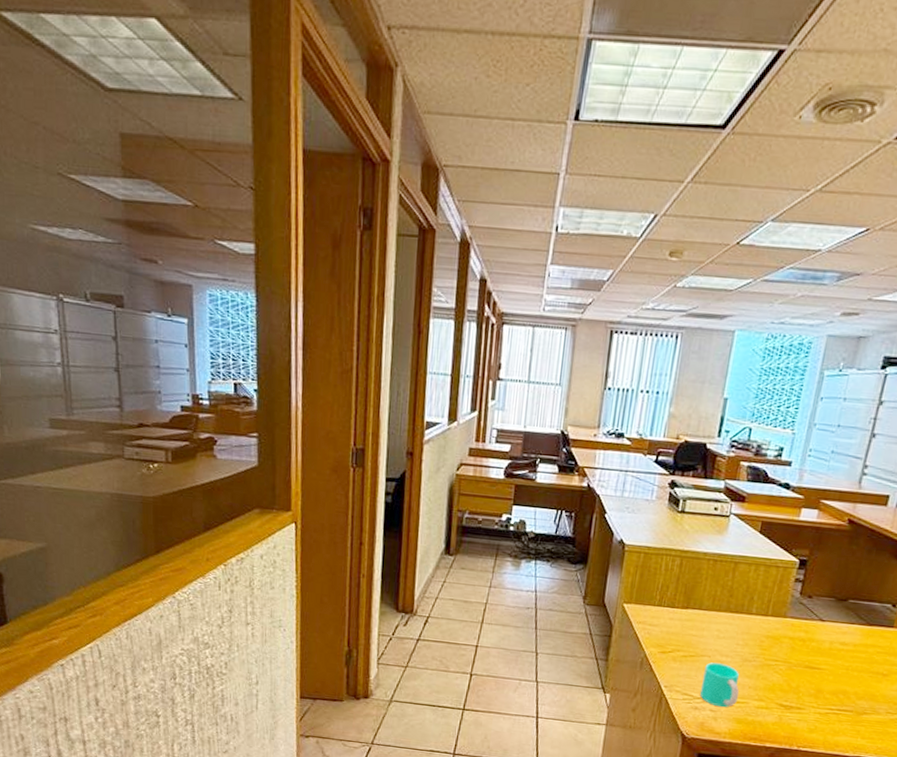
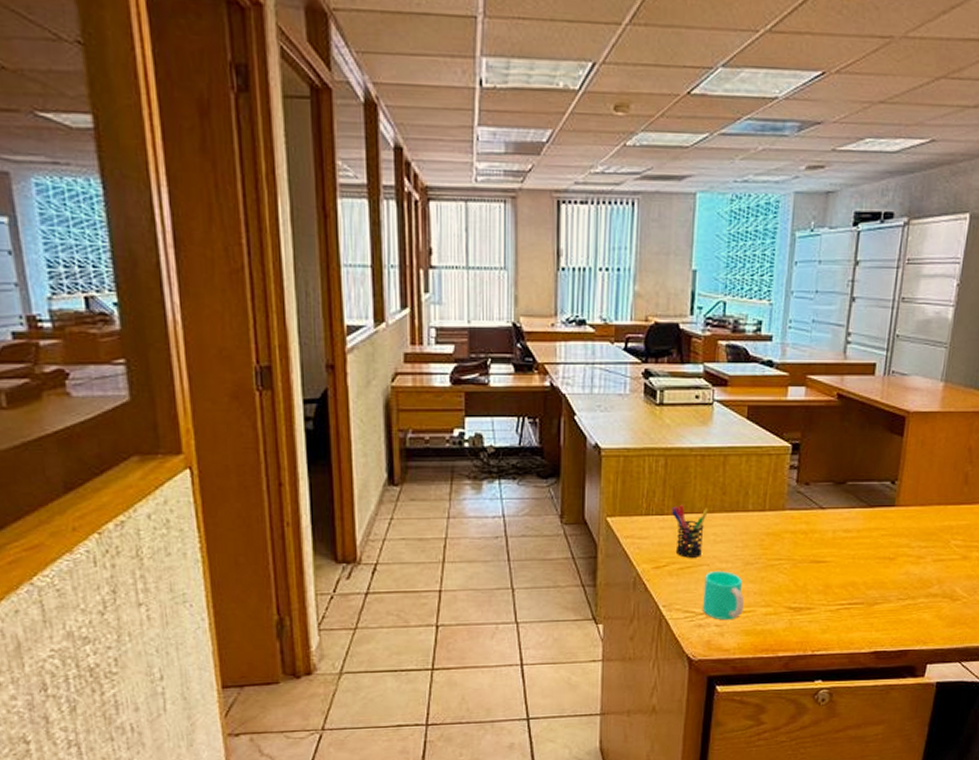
pen holder: none [681,601,715,649] -> present [671,505,708,558]

